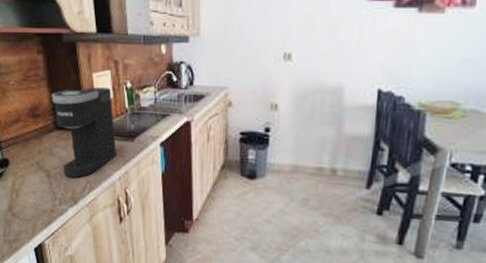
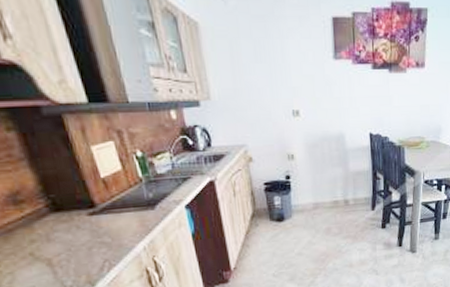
coffee maker: present [52,86,116,178] -> none [37,158,136,261]

